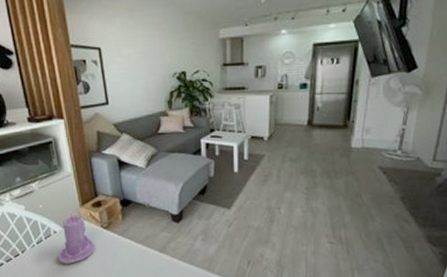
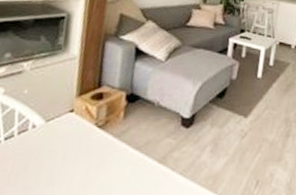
candle: present [57,214,95,264] -> none [26,105,81,171]

